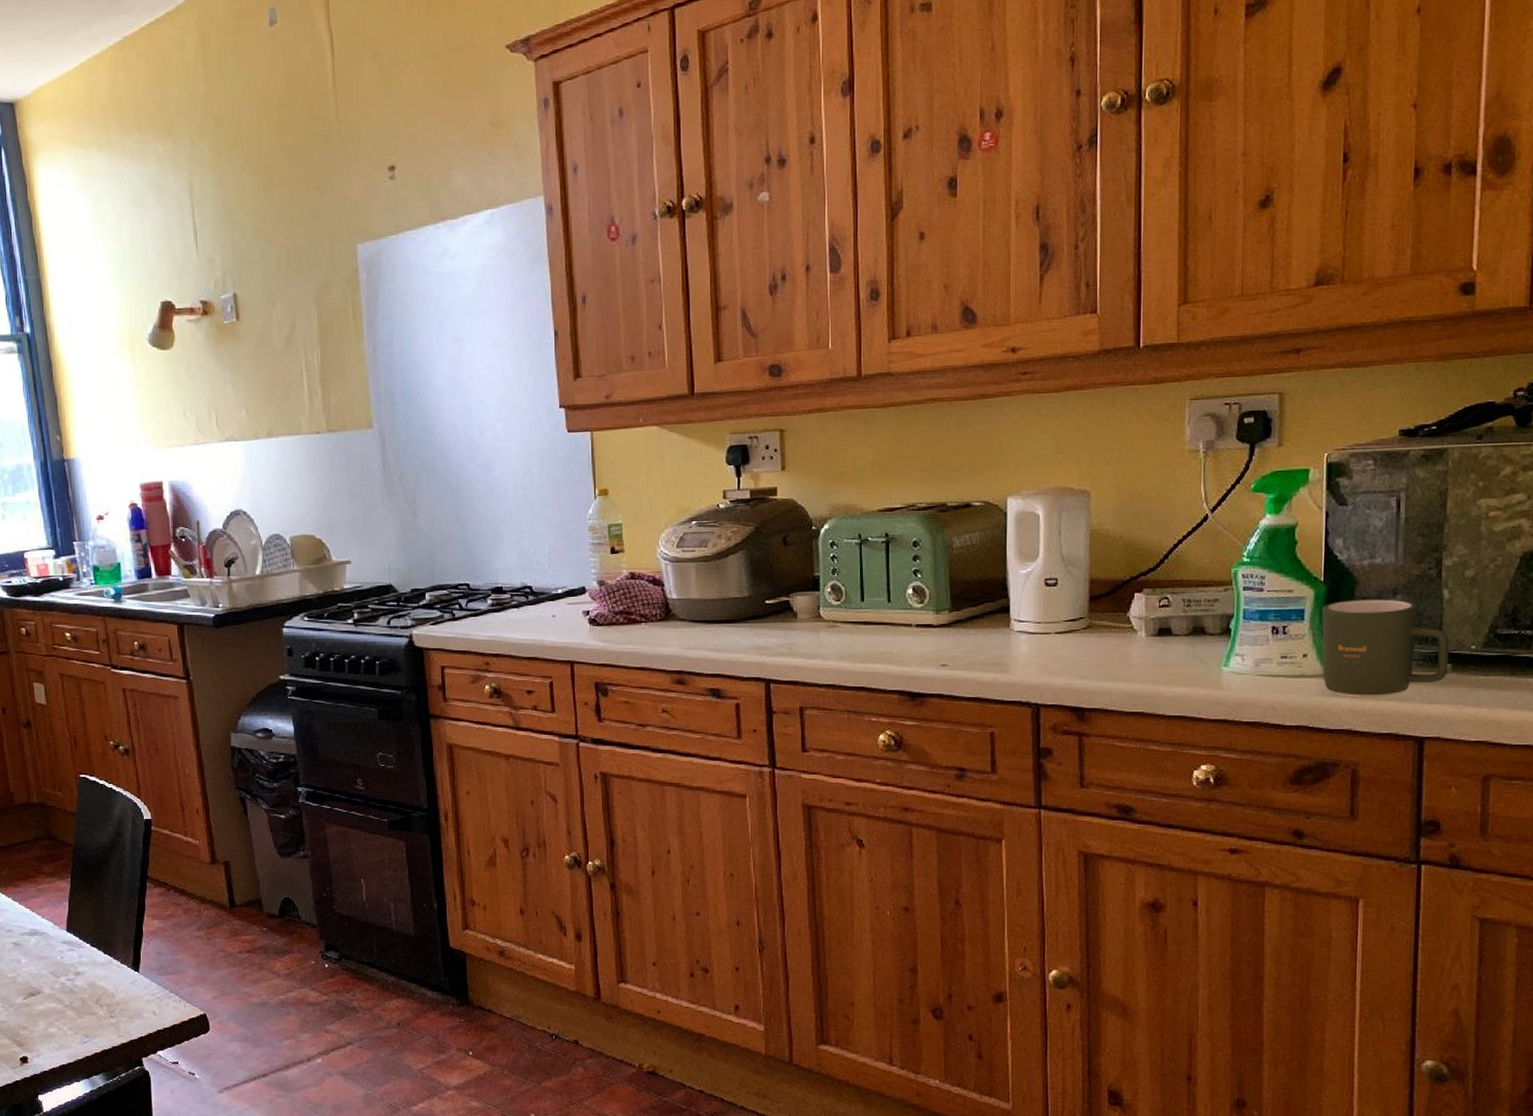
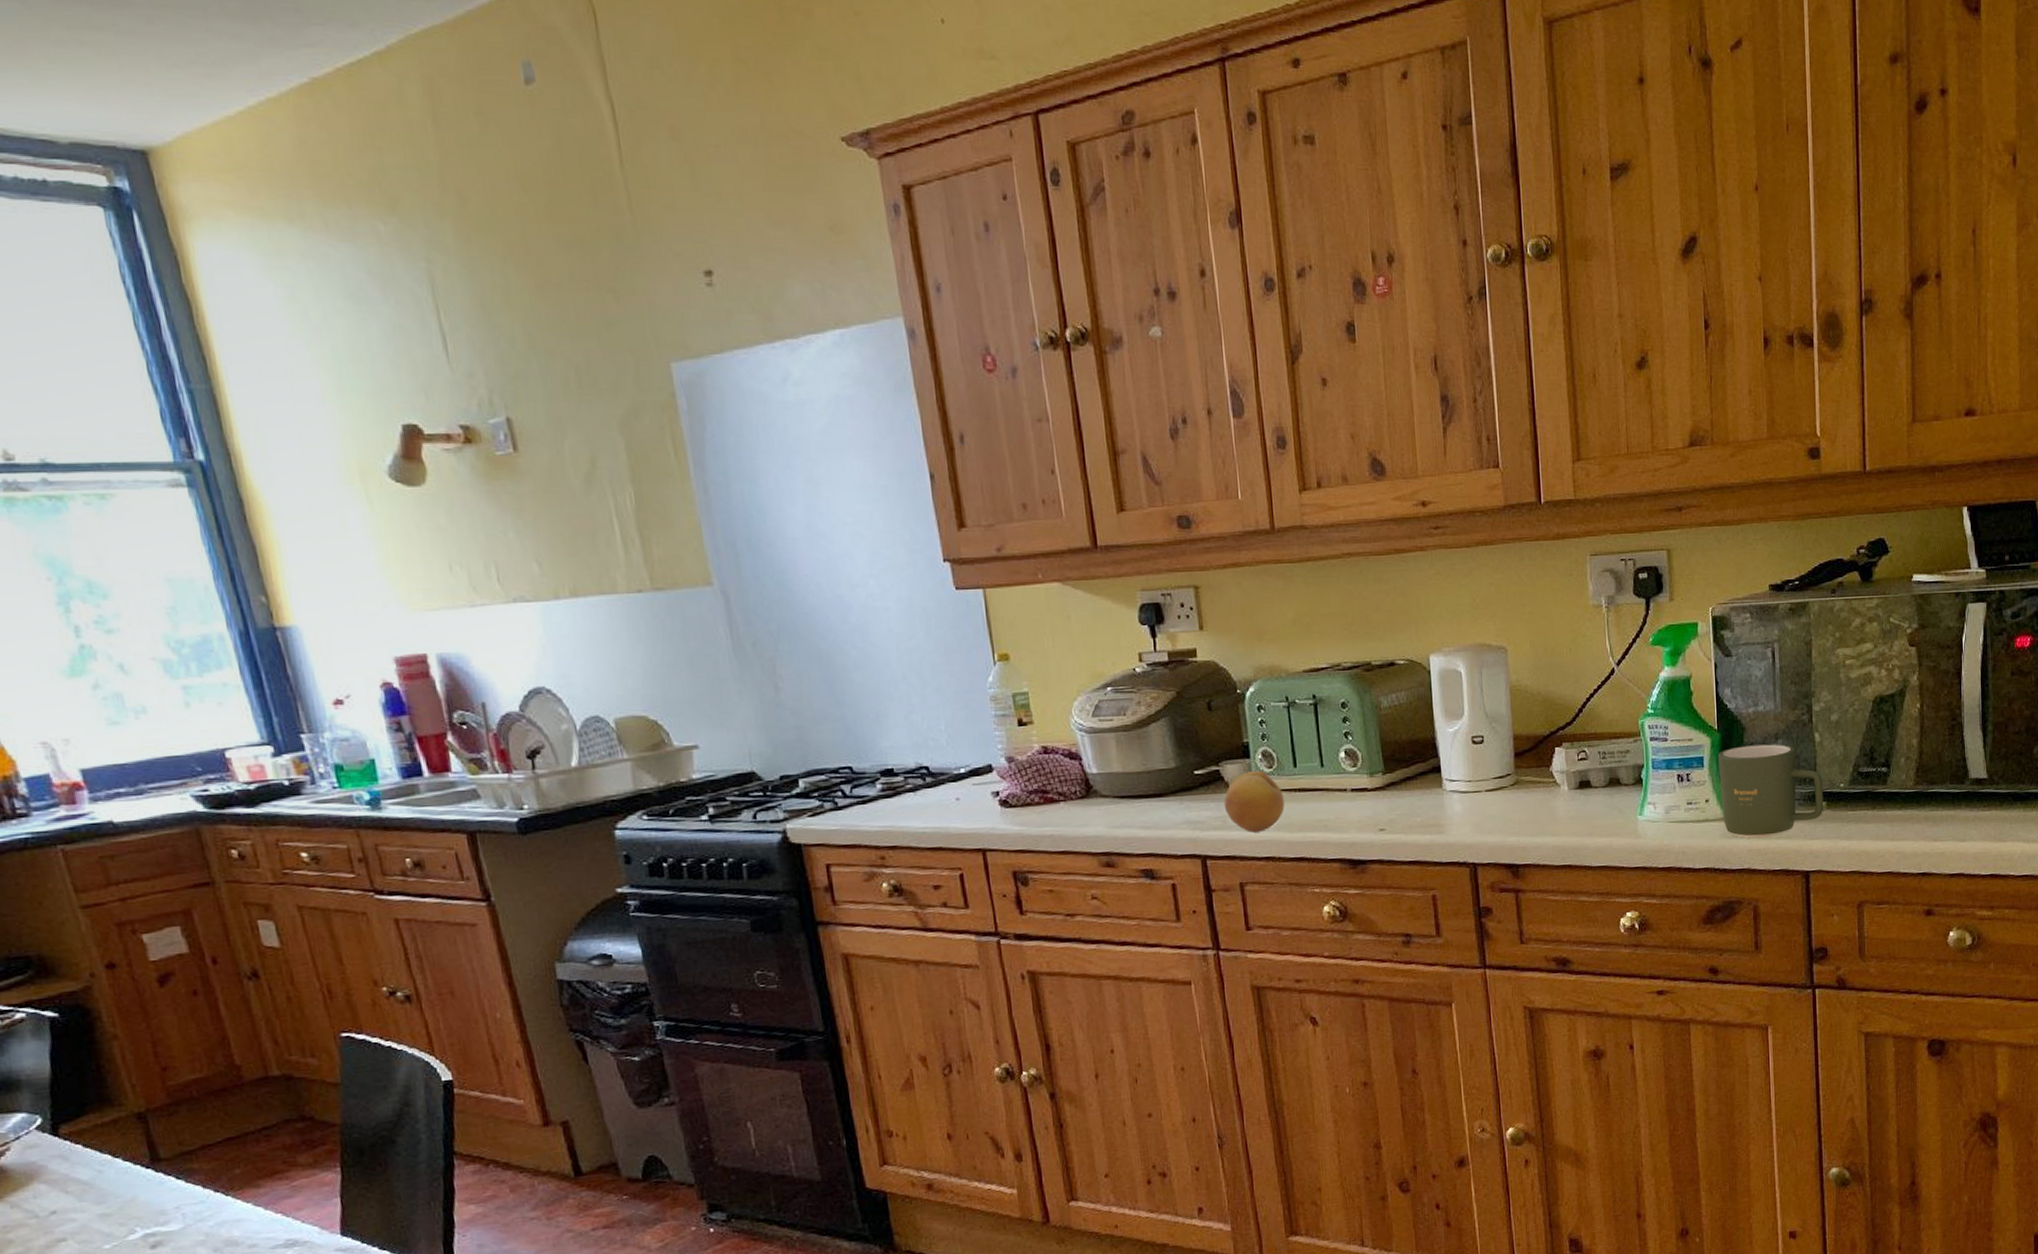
fruit: none [790,602,849,661] -> present [1223,770,1285,833]

